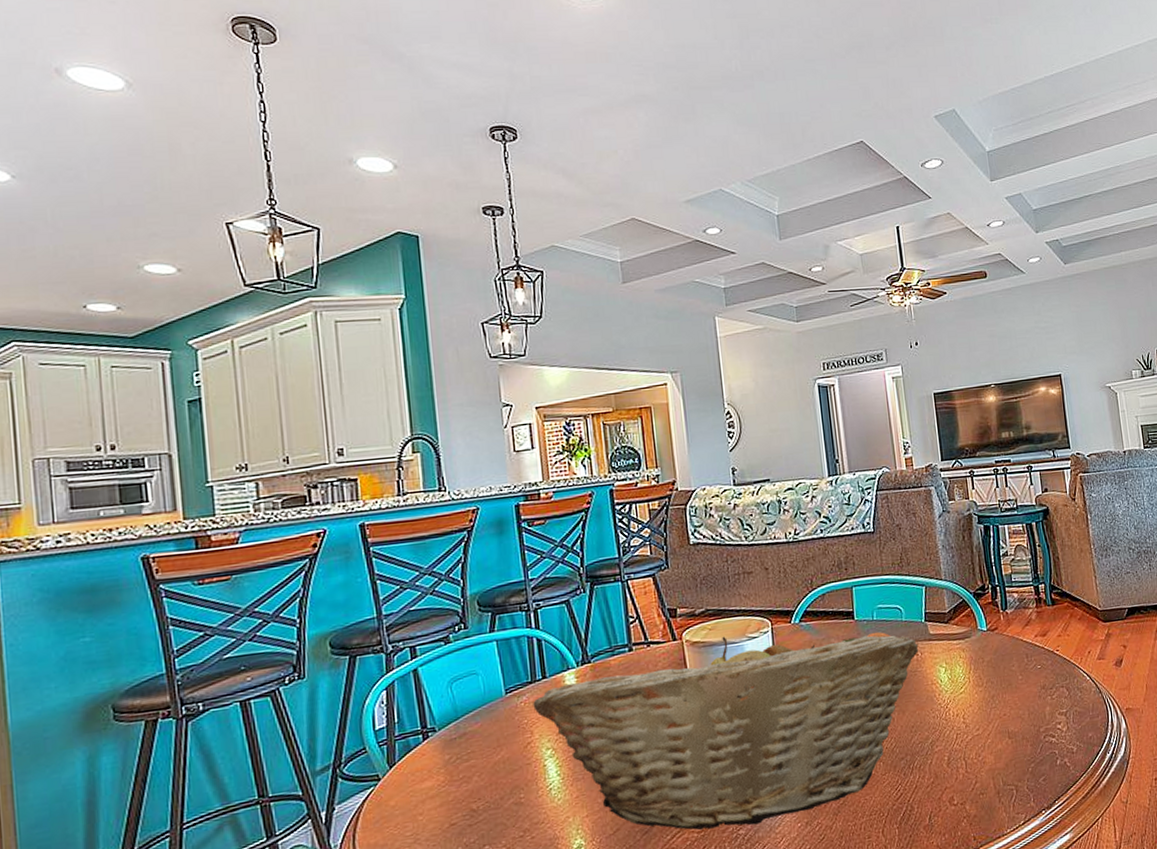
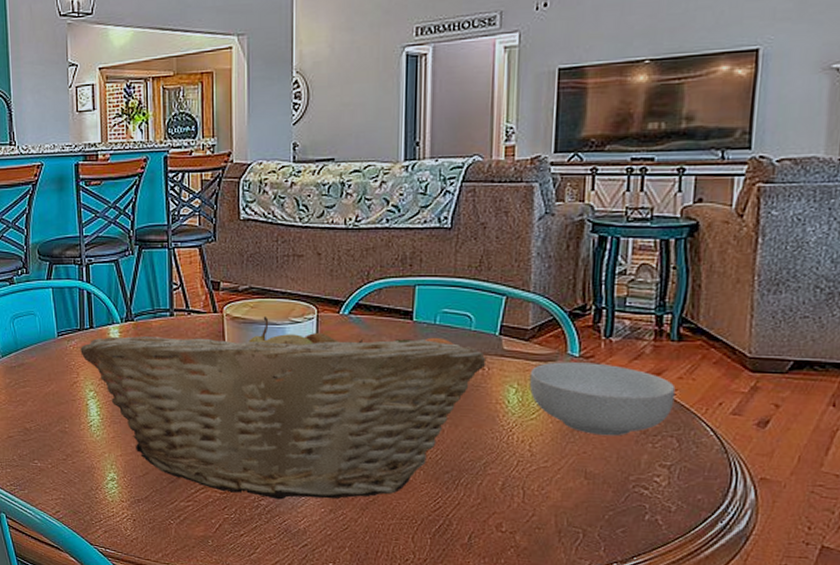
cereal bowl: none [953,633,1059,698] -> present [529,362,676,436]

